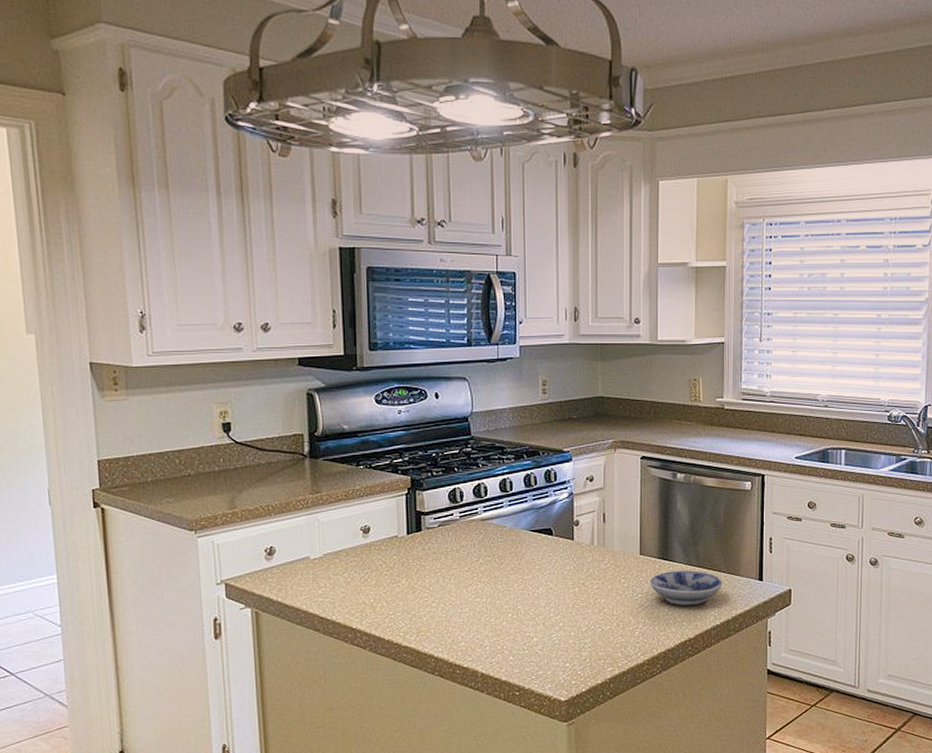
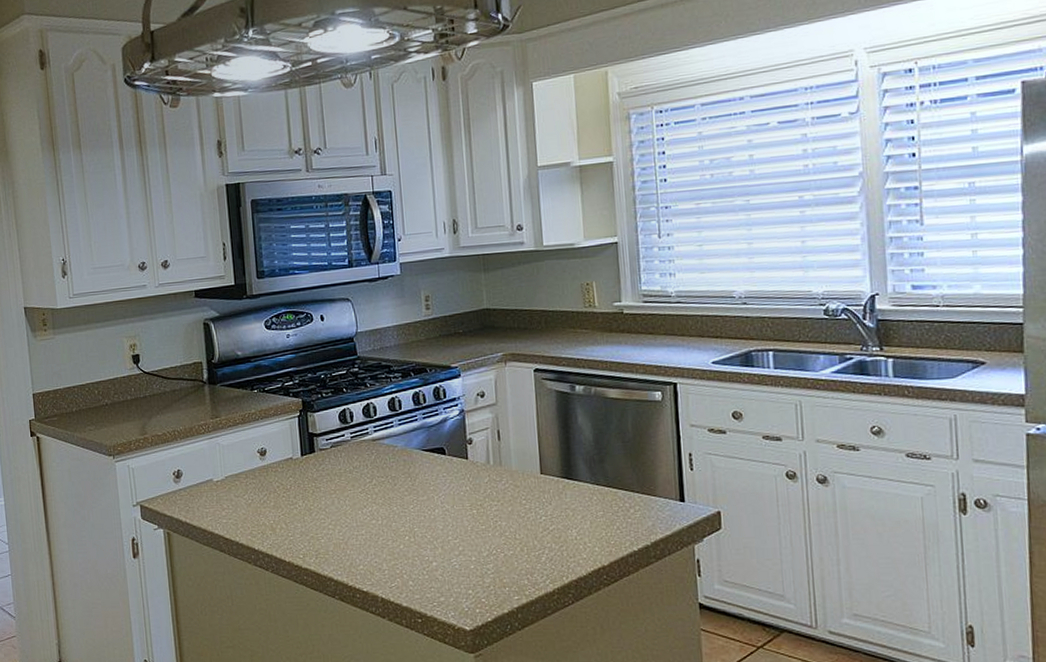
bowl: present [649,570,722,605] -> none [553,490,637,529]

